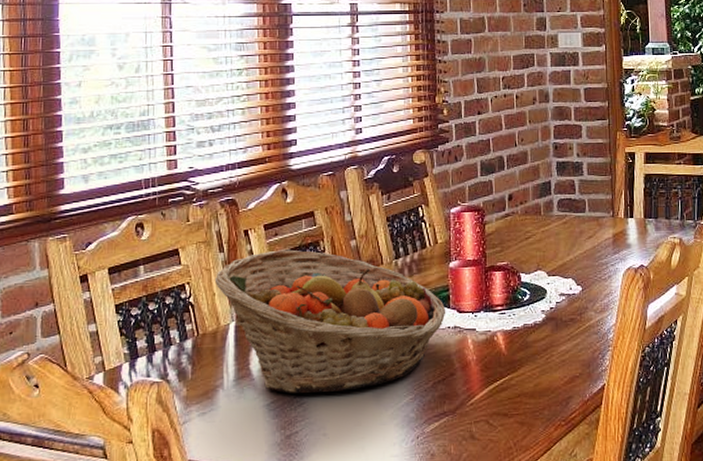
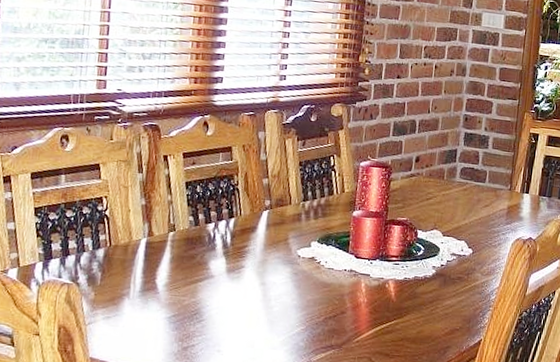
fruit basket: present [215,249,446,394] -> none [131,178,345,314]

